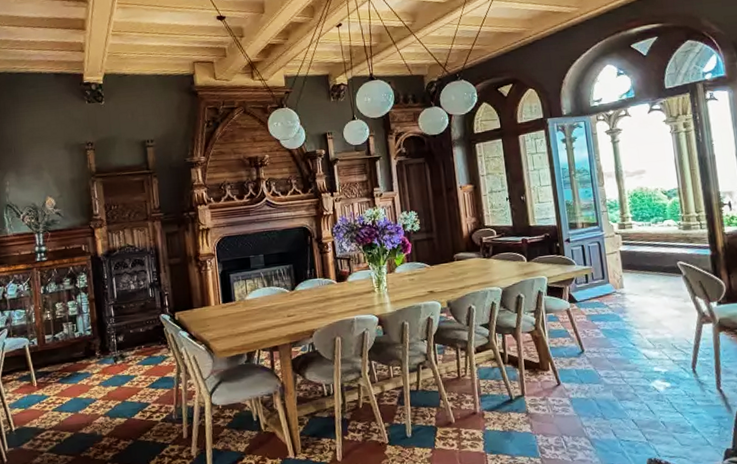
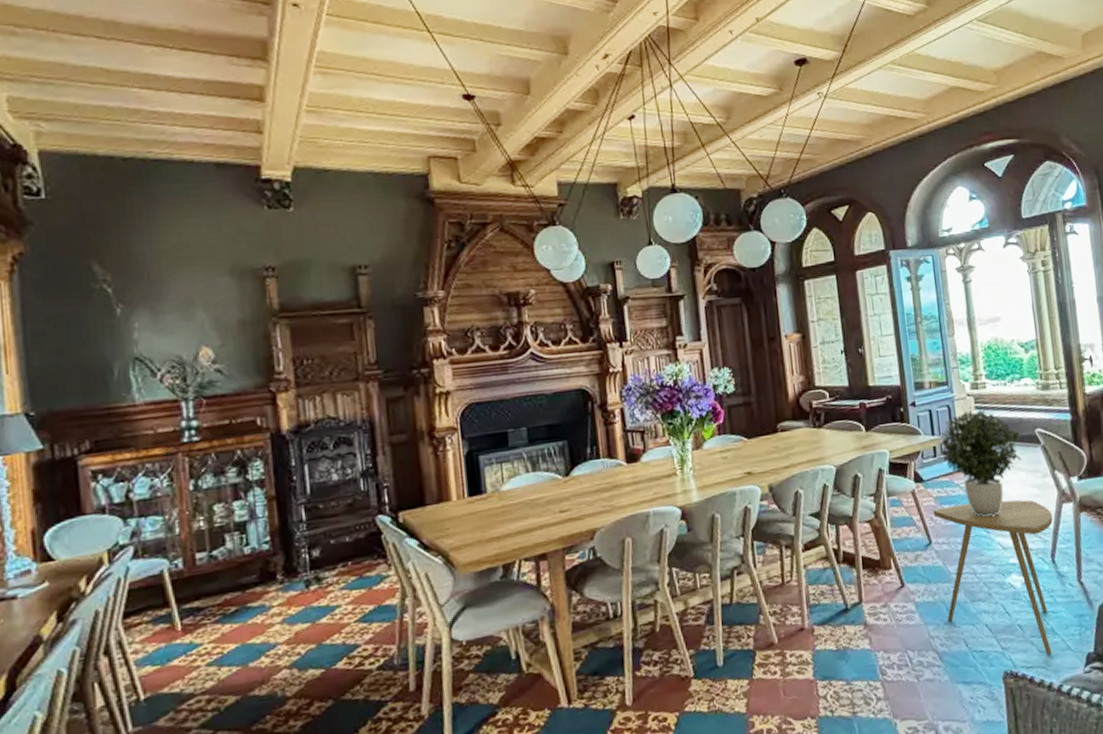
side table: none [585,319,694,449] -> present [933,499,1053,656]
potted plant: none [589,245,665,333] -> present [938,409,1021,517]

